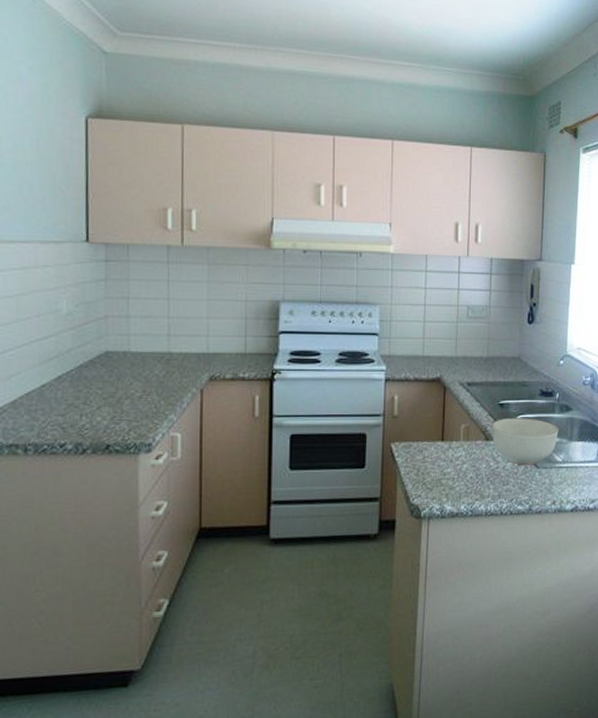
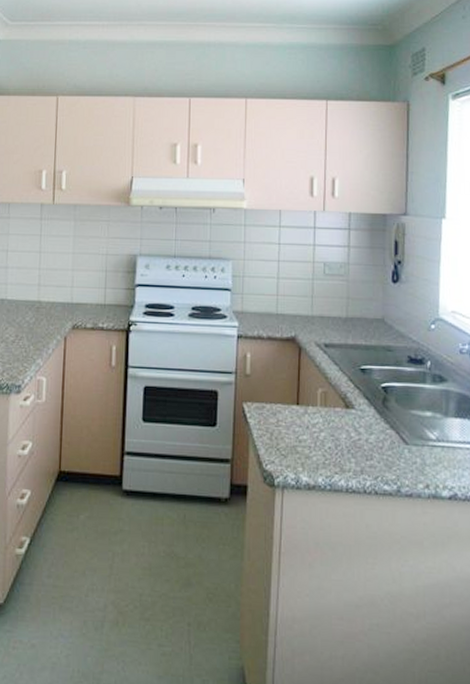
bowl: present [491,417,559,466] -> none [351,384,431,441]

